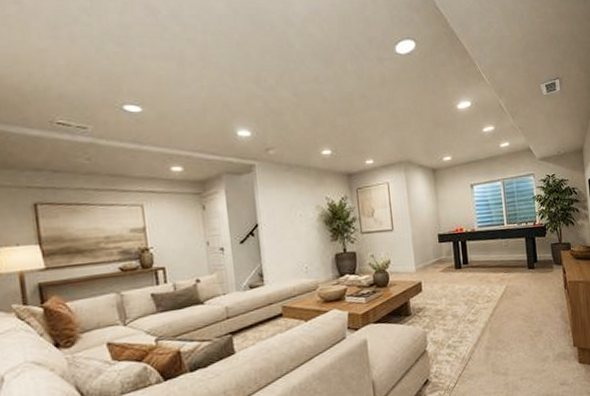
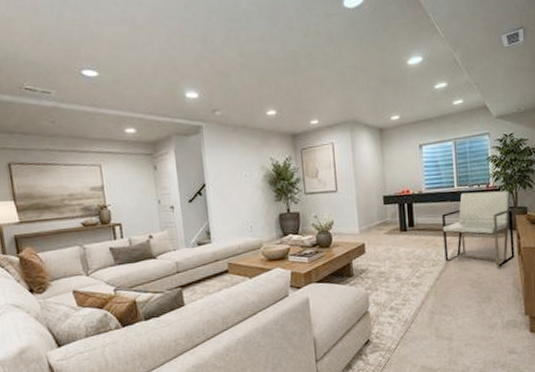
armchair: none [494,227,562,302] -> present [442,190,515,268]

